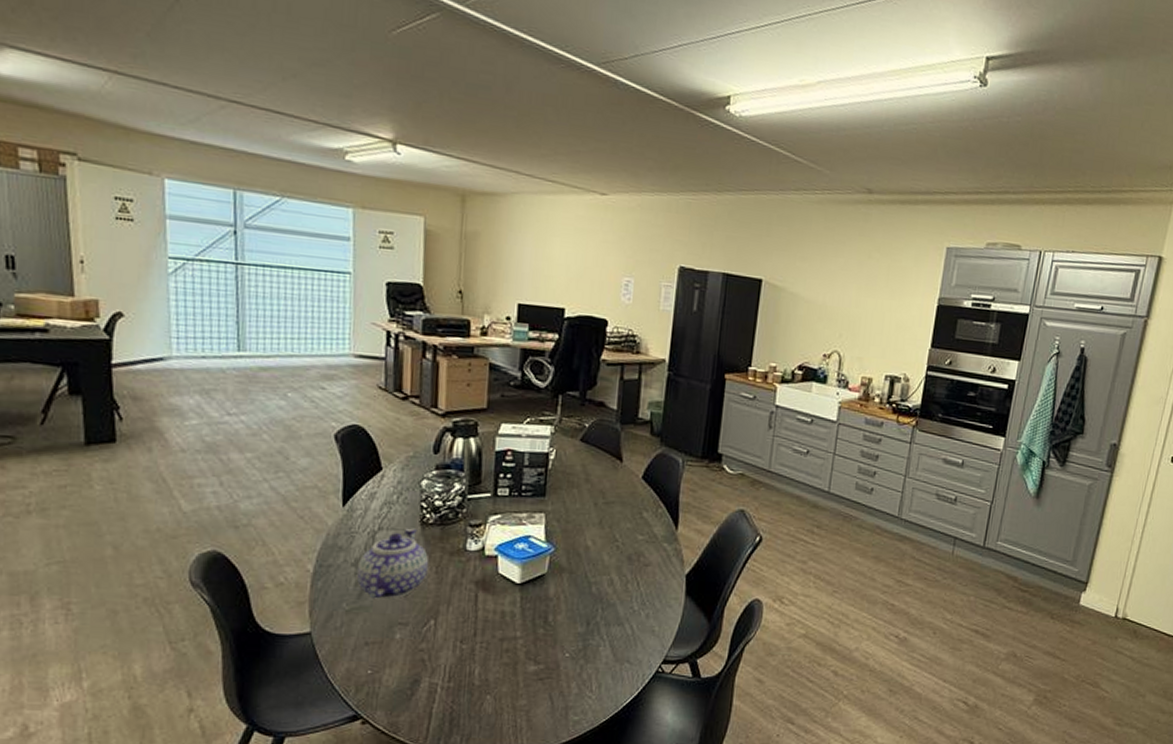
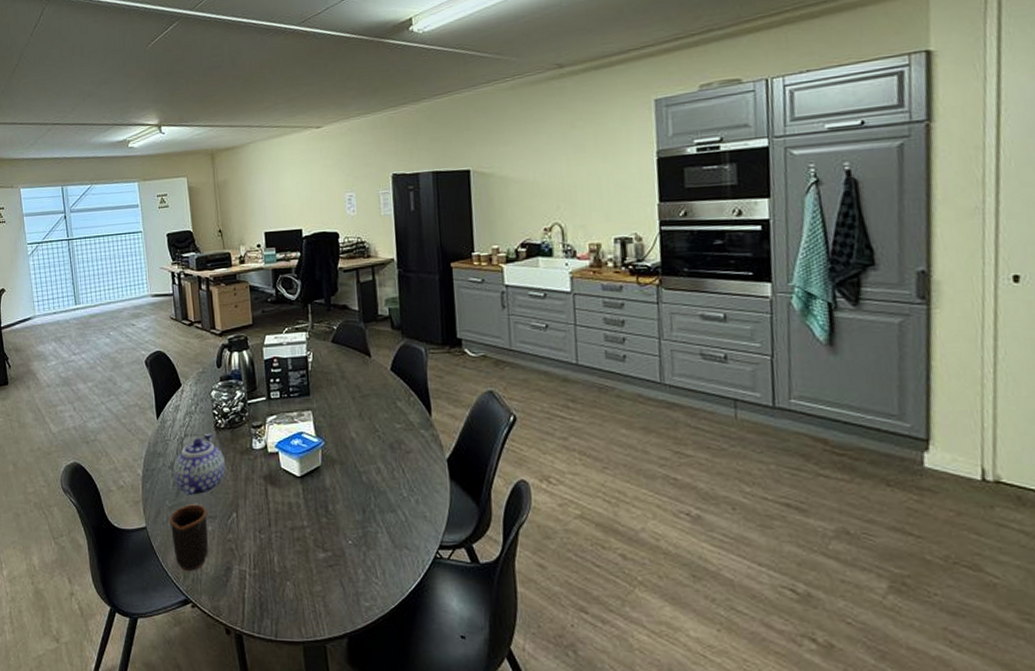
mug: none [344,608,397,683] -> present [169,504,208,571]

